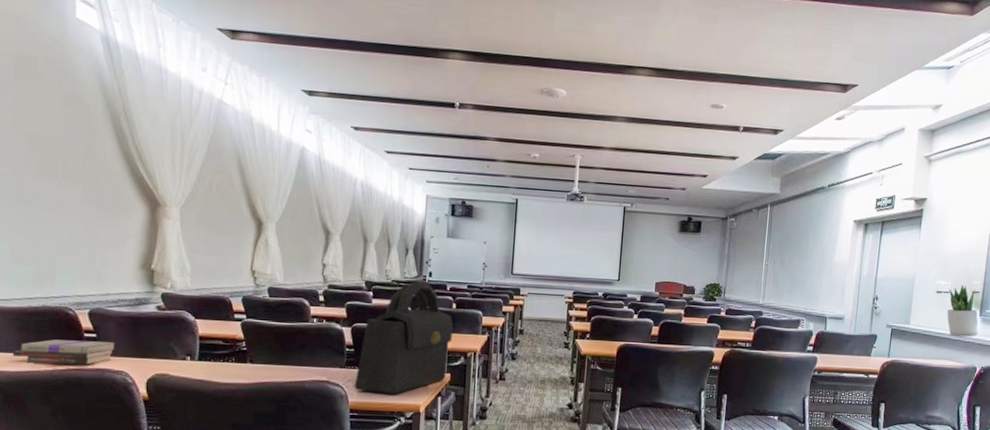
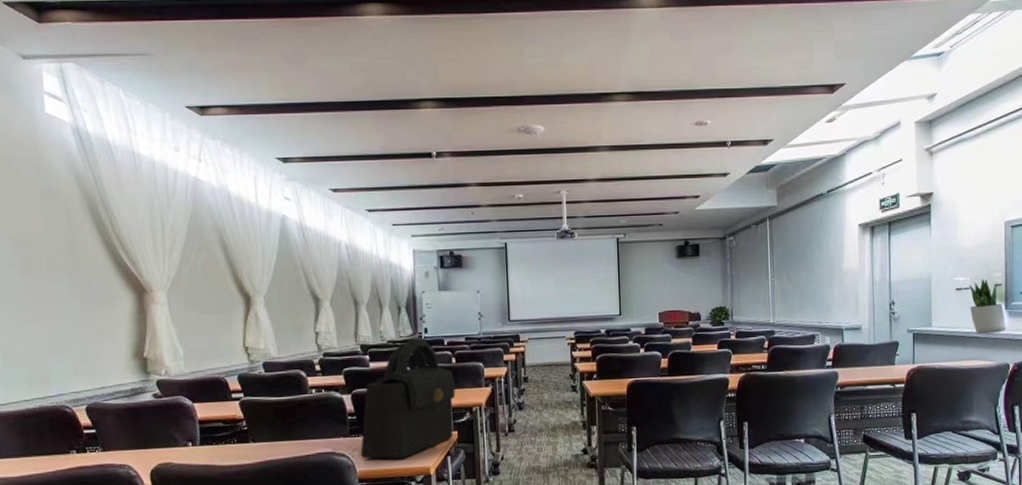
books: present [12,339,115,366] -> none [14,436,116,467]

